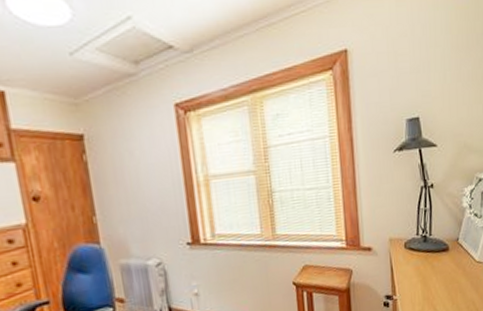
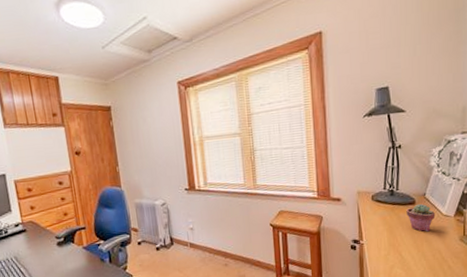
potted succulent: none [440,249,469,282] -> present [406,203,436,232]

